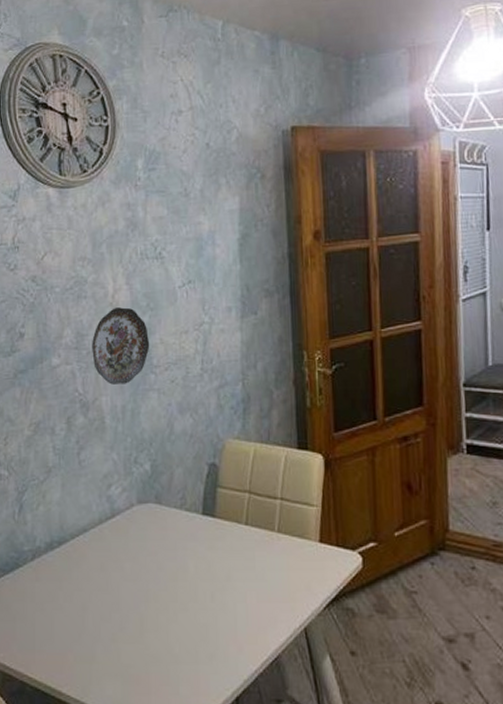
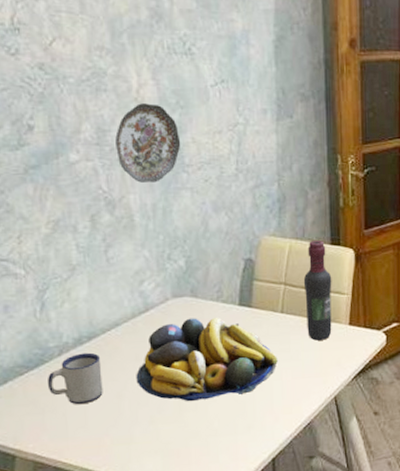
mug: none [21,558,69,615] -> present [48,352,103,405]
fruit bowl: none [100,526,242,621] -> present [136,318,278,402]
wine bottle: none [269,443,301,559] -> present [303,239,332,341]

